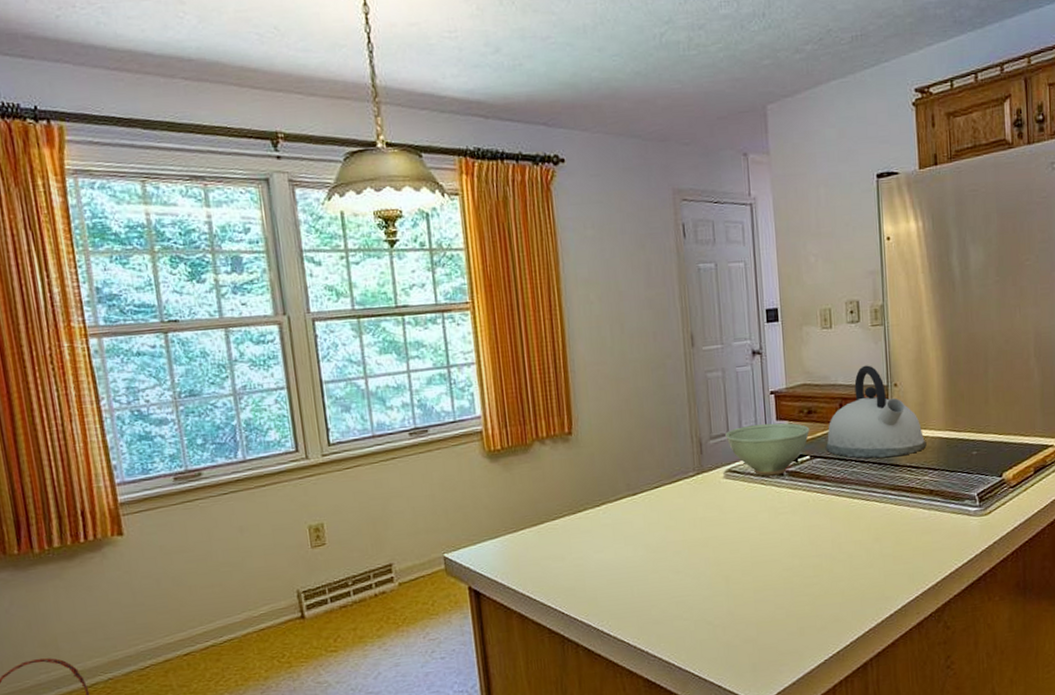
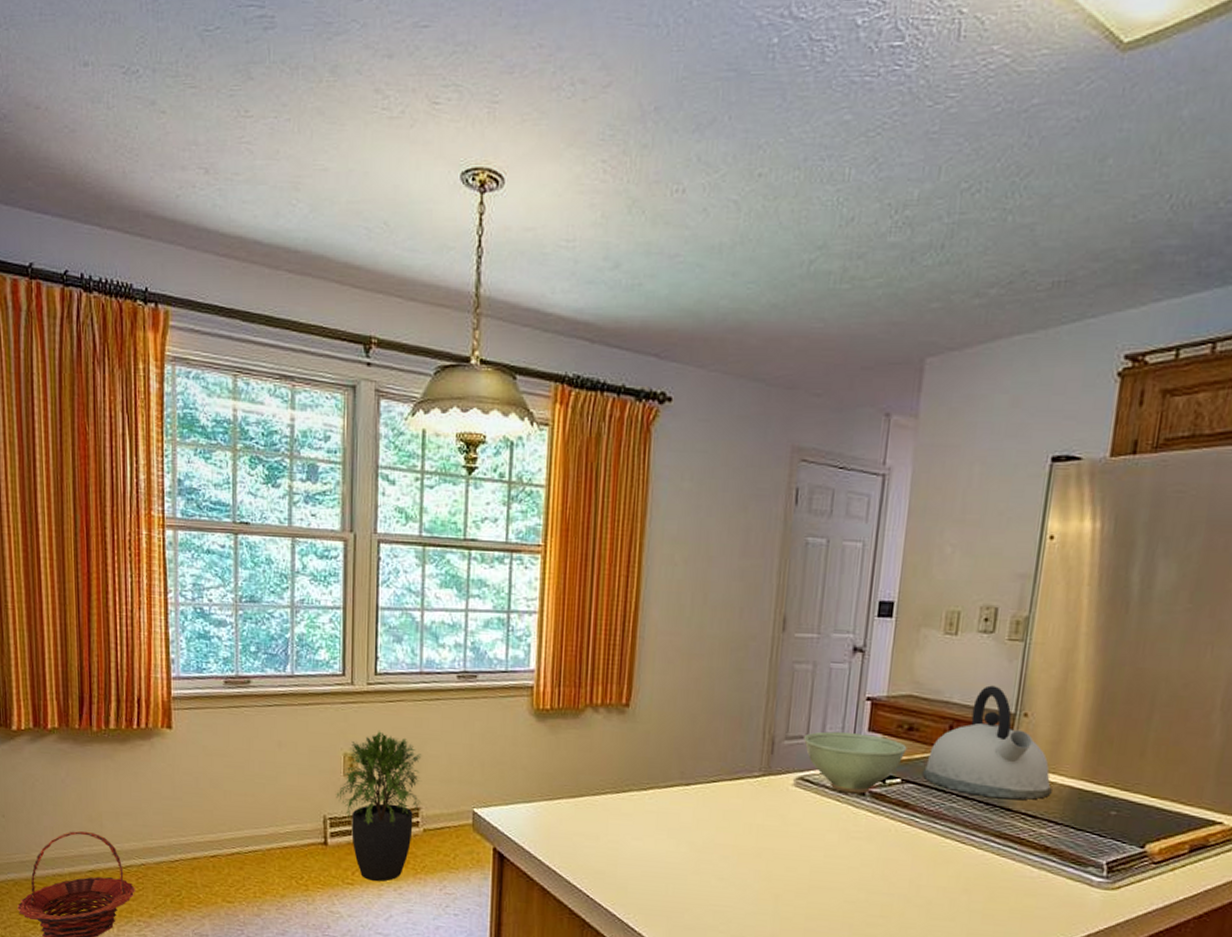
potted plant: none [306,498,392,643] -> present [336,731,422,882]

